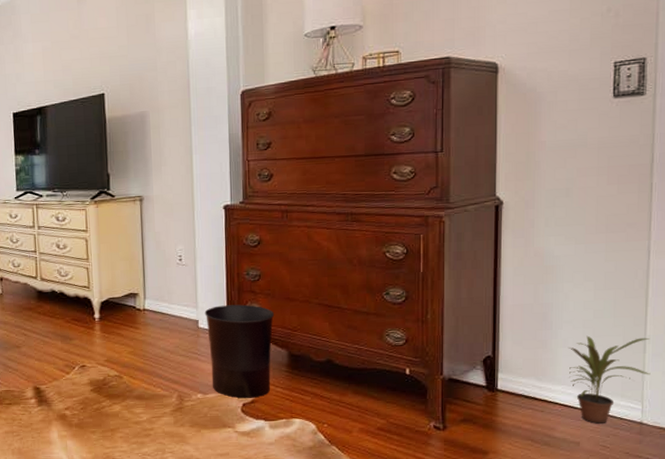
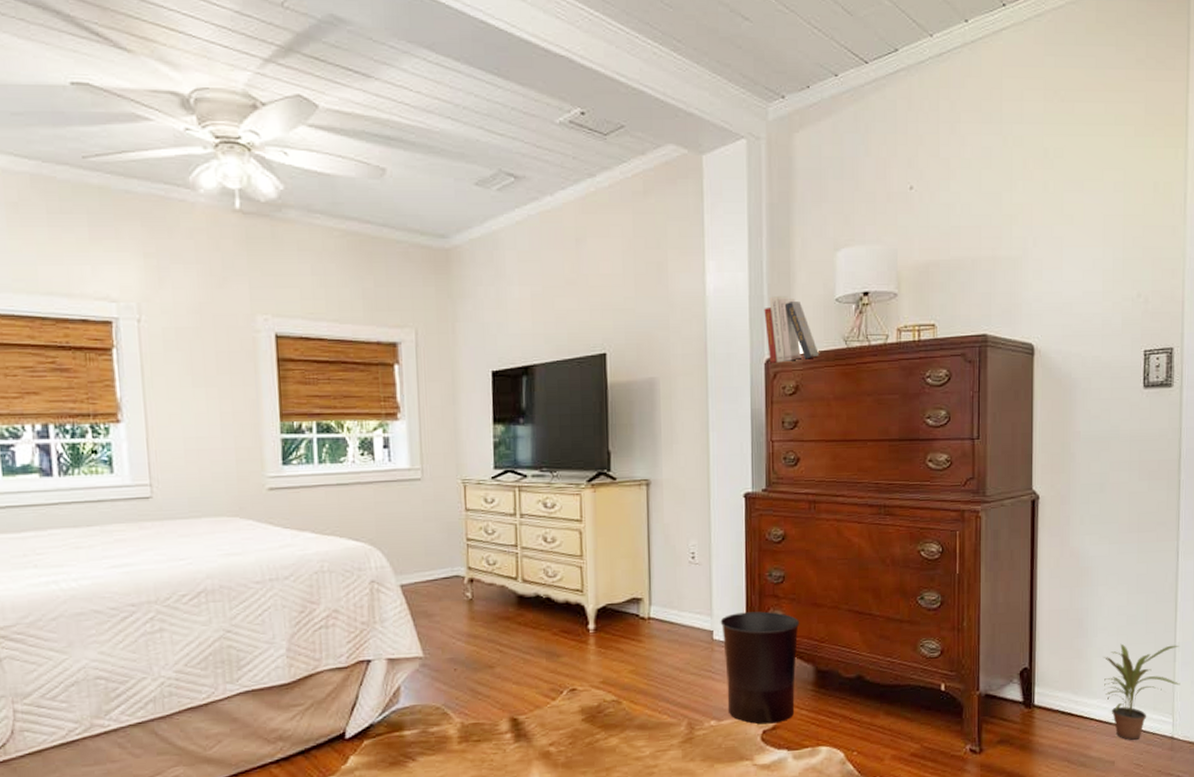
books: none [239,35,289,94] -> present [764,296,819,363]

